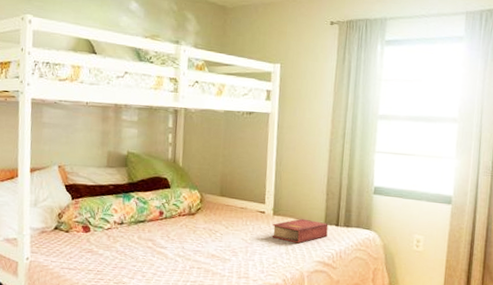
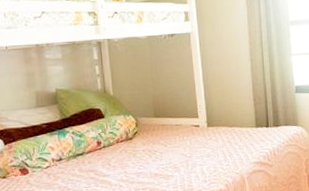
book: present [272,218,328,244] -> none [208,125,260,150]

